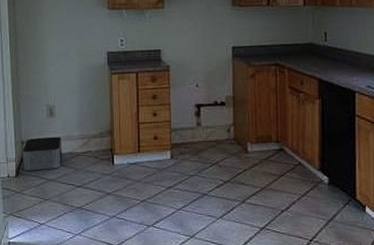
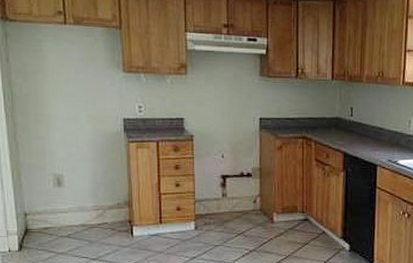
storage bin: present [22,136,63,171] -> none [26,208,74,244]

